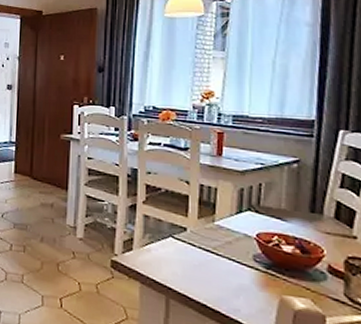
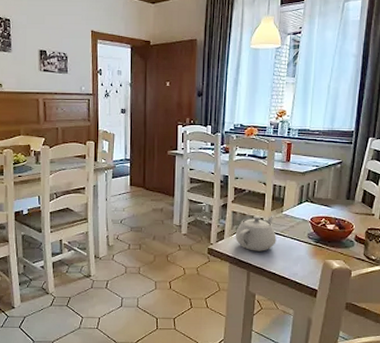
teapot: none [149,223,207,273] -> present [236,215,276,251]

